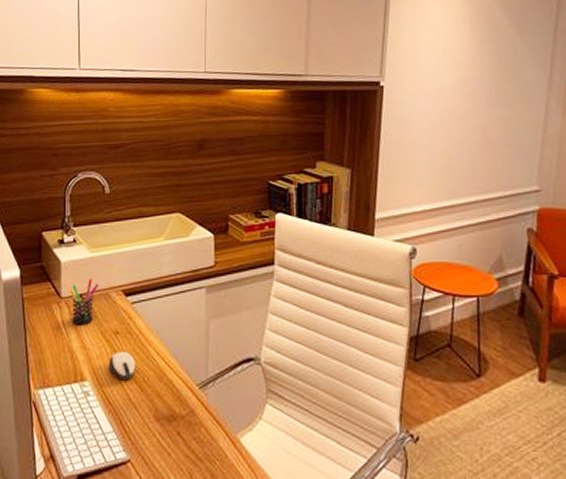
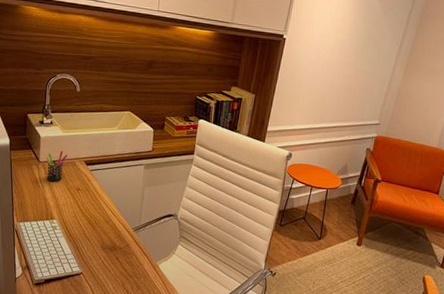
computer mouse: present [108,351,136,381] -> none [71,202,91,222]

